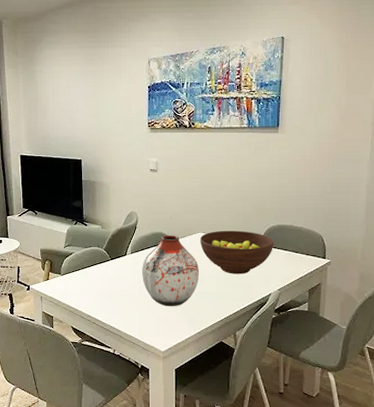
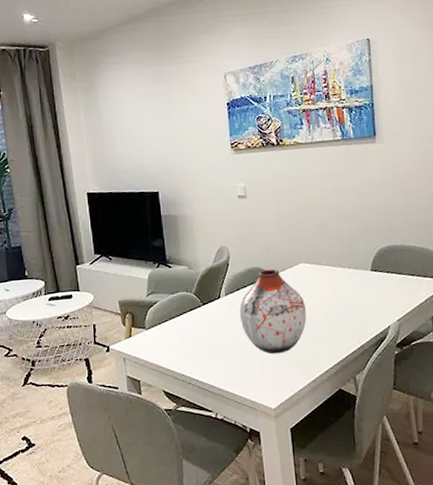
fruit bowl: present [200,230,274,274] -> none [303,256,387,308]

